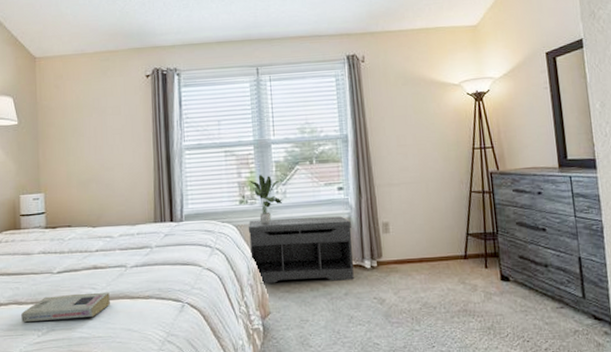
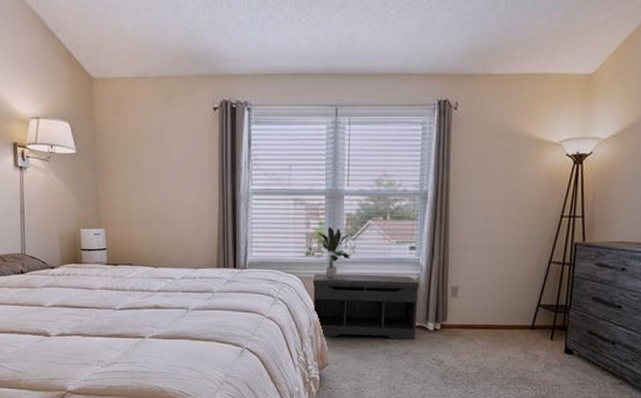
book: present [21,292,110,322] -> none [85,330,171,354]

